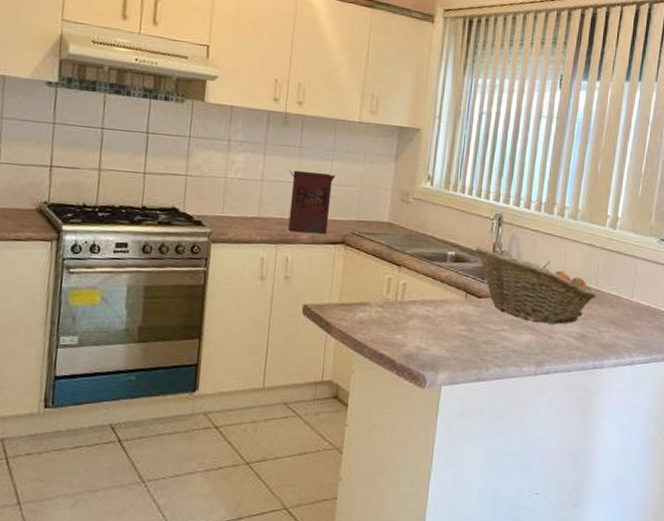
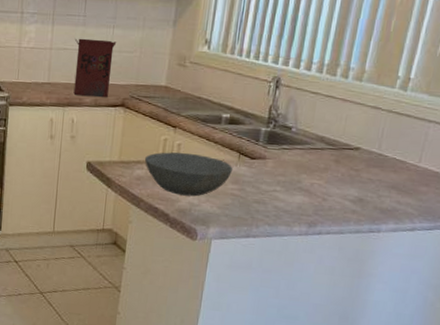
bowl: none [367,292,461,340] -> present [144,152,233,197]
fruit basket: present [474,246,596,324] -> none [250,108,378,187]

